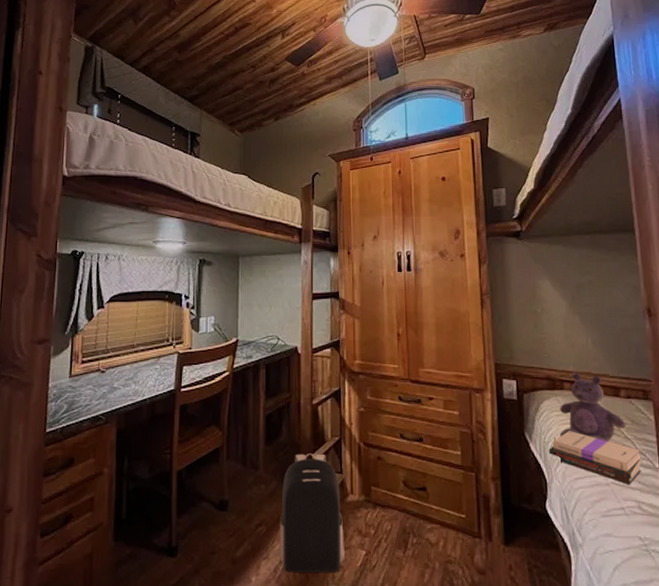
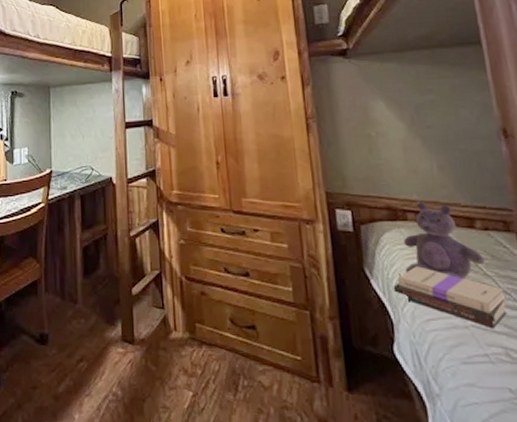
backpack: present [279,453,346,573] -> none [101,287,172,414]

